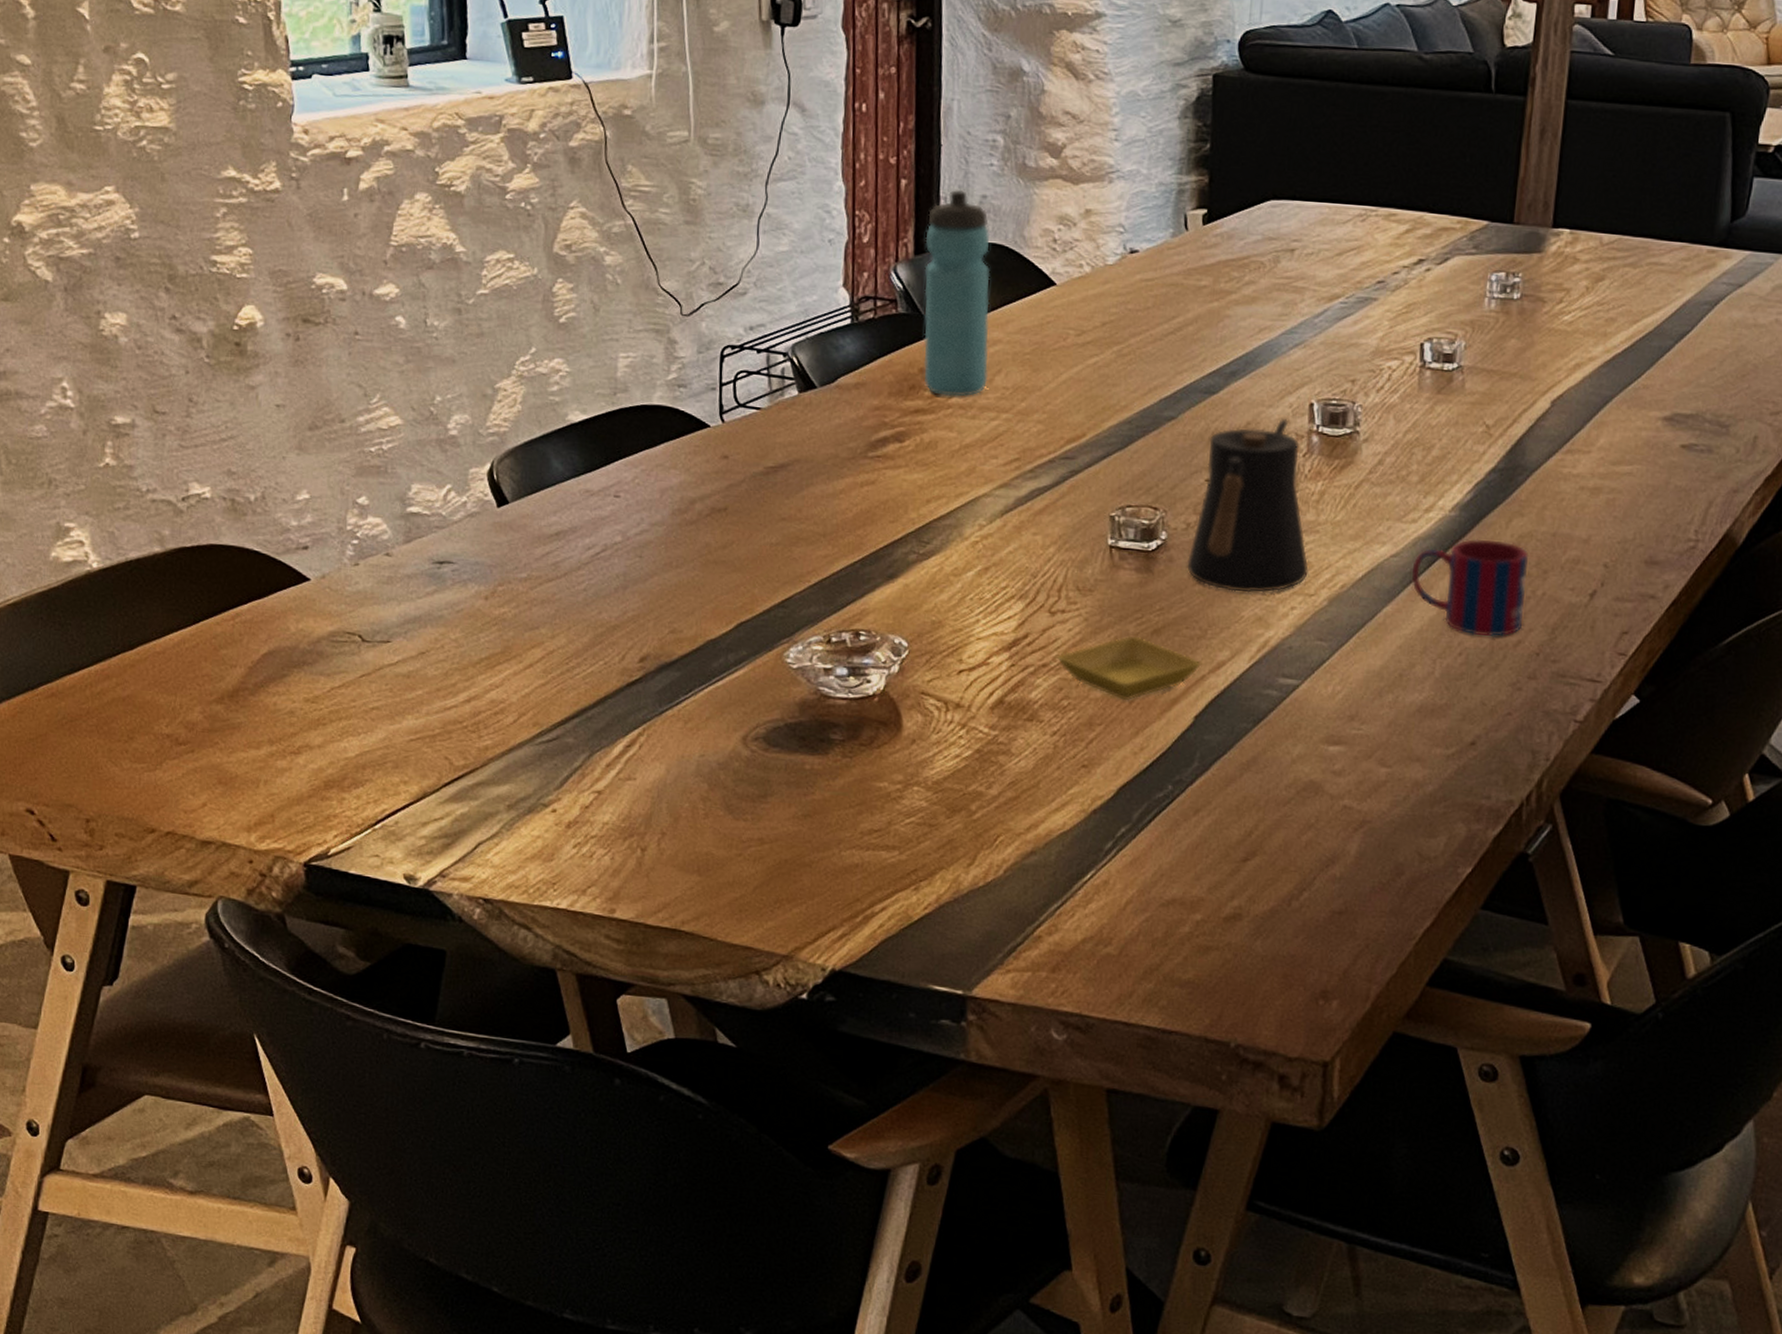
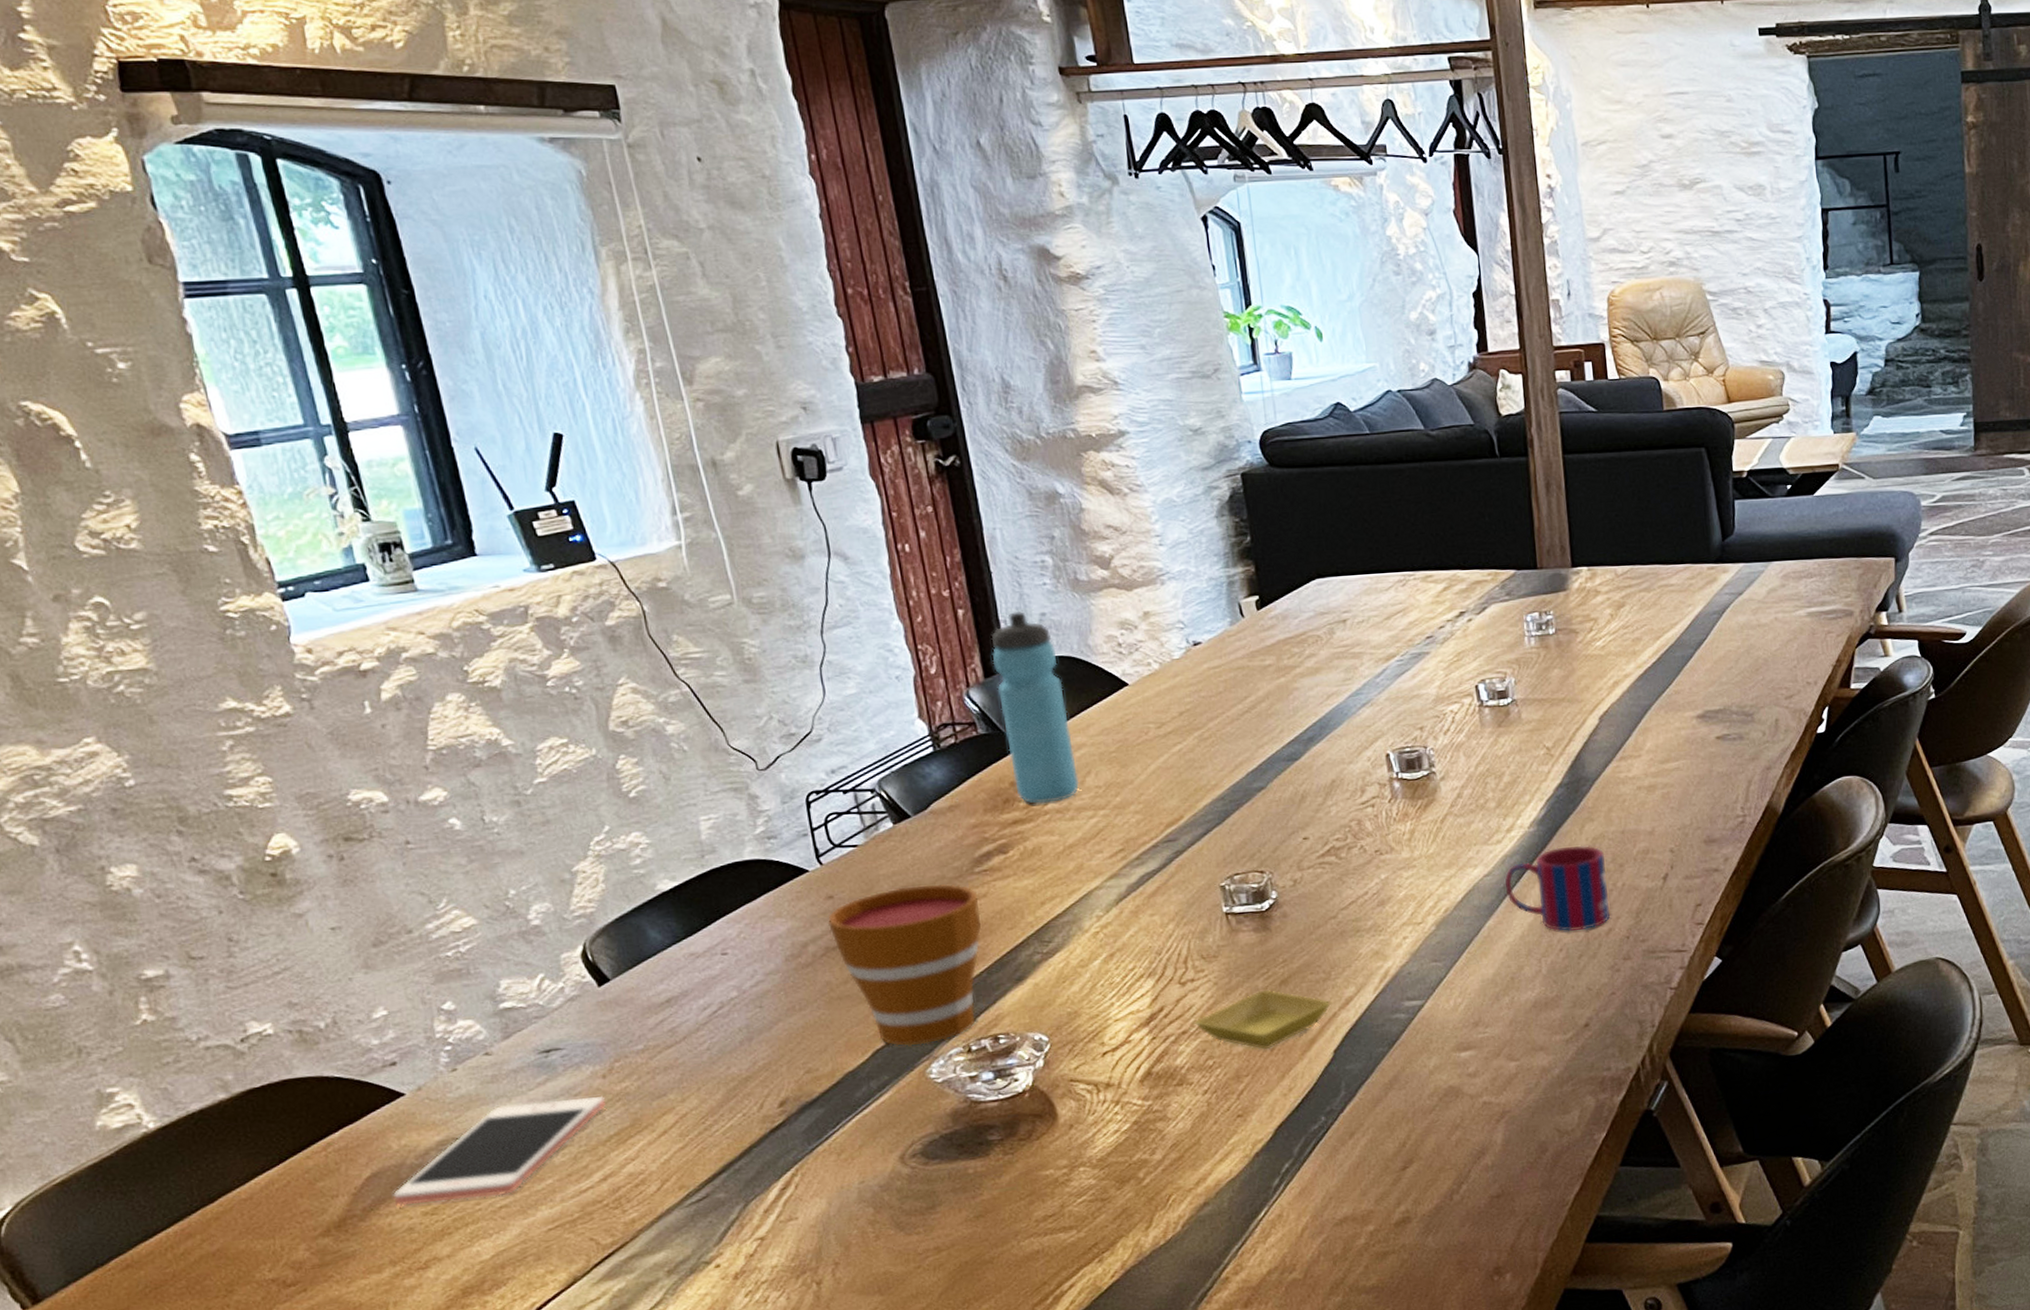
cell phone: none [282,608,483,697] -> present [393,1095,605,1206]
cup: none [717,459,867,626] -> present [827,884,982,1046]
kettle: present [1187,419,1309,593] -> none [1300,772,1413,934]

